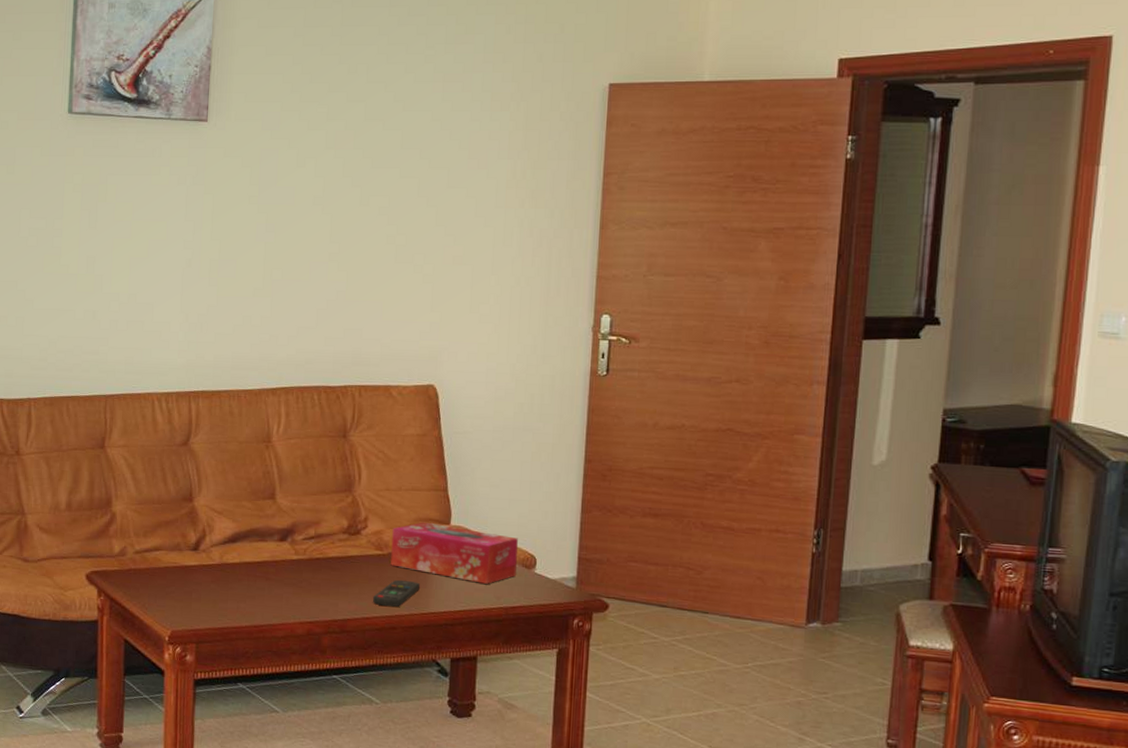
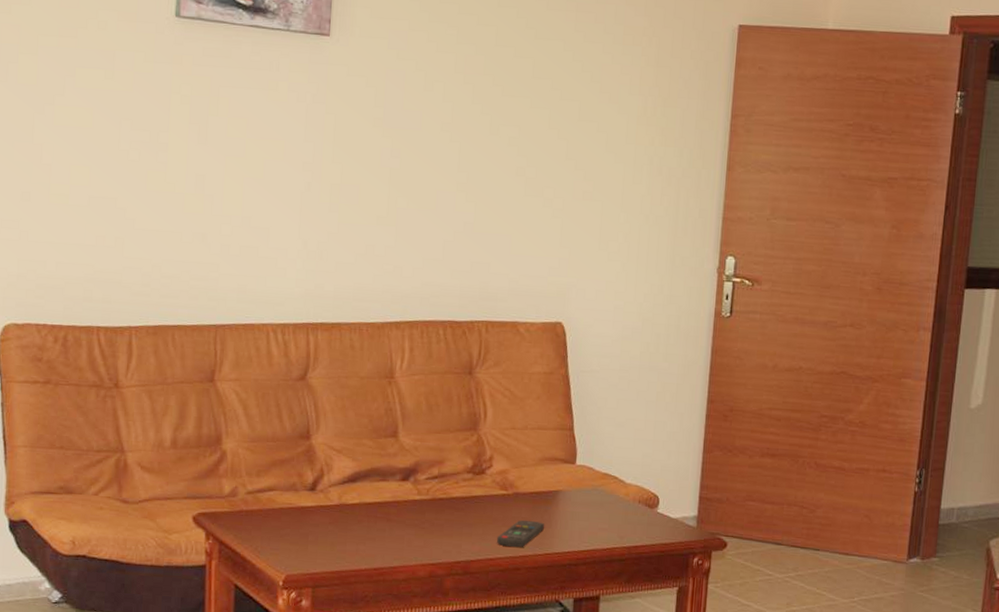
tissue box: present [391,522,518,584] -> none [515,461,642,524]

